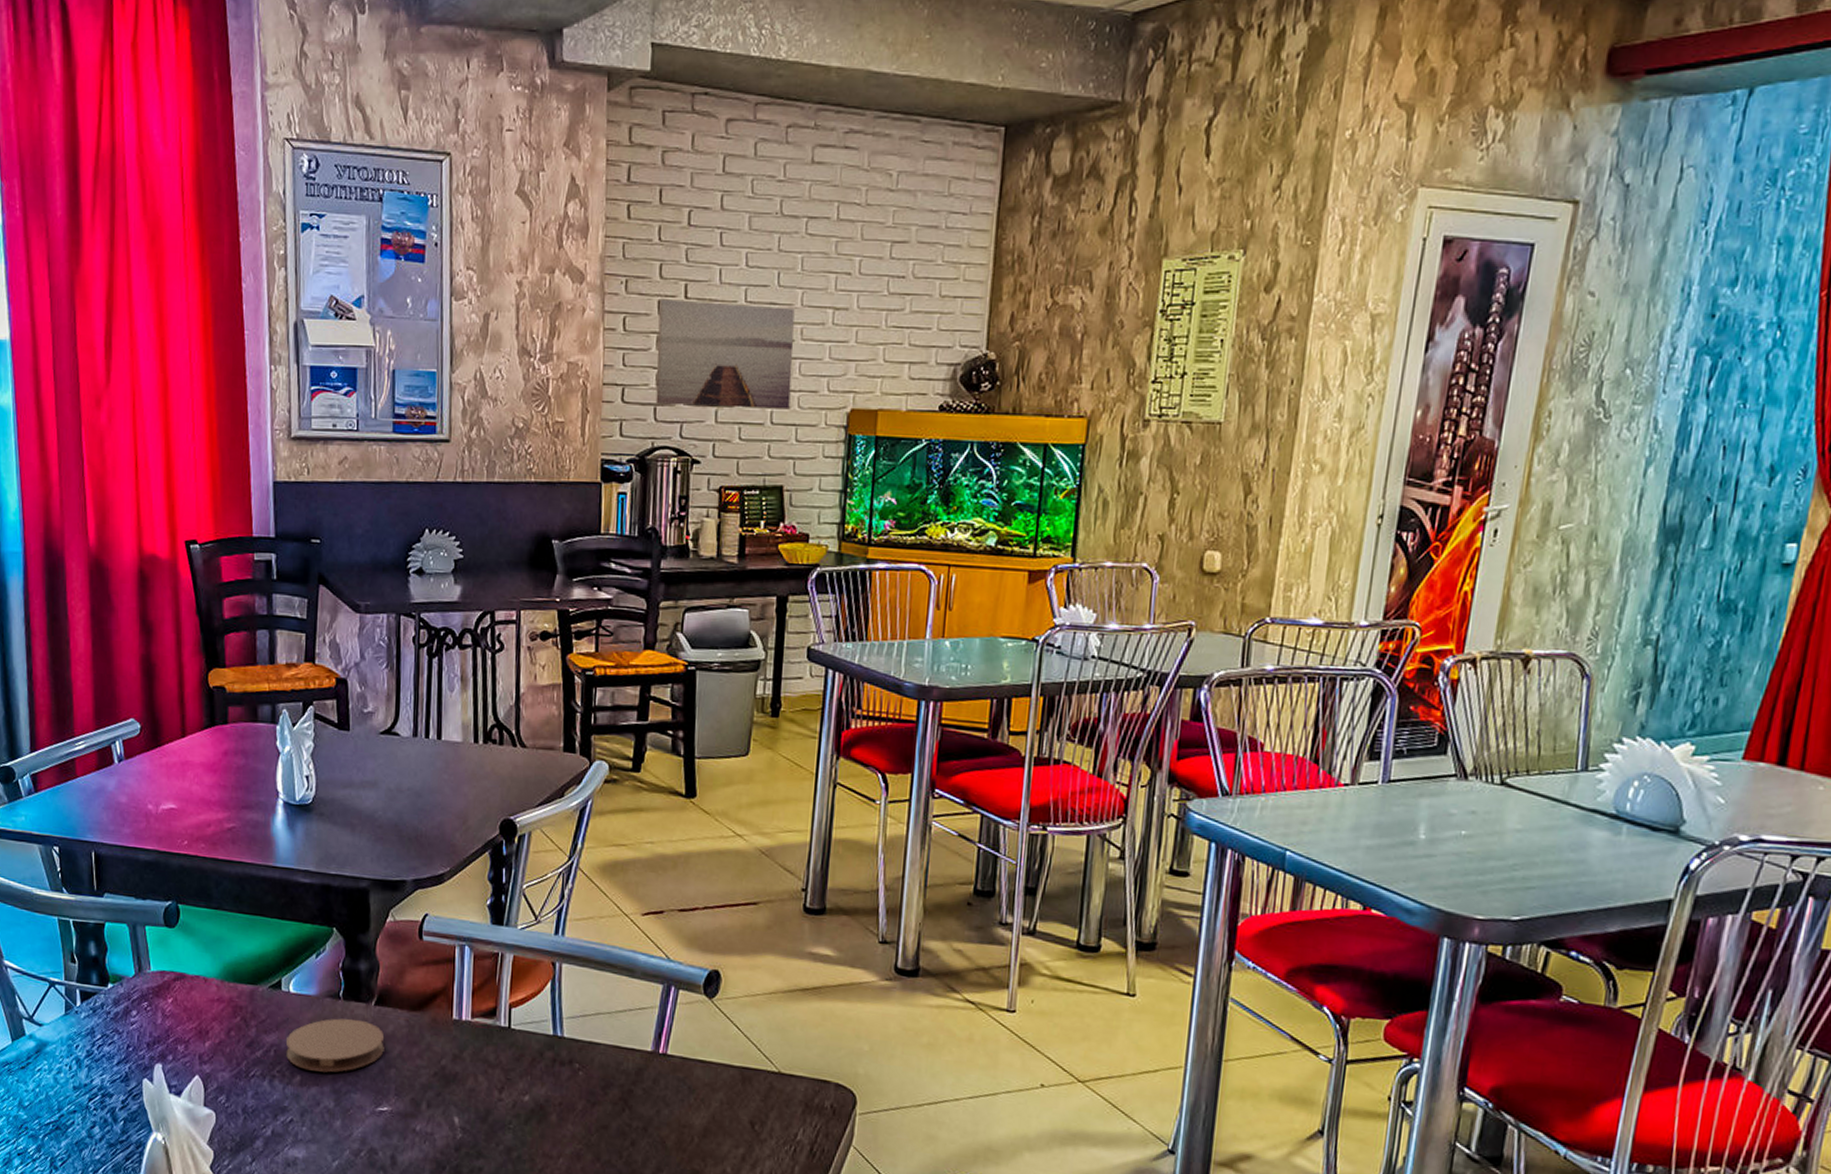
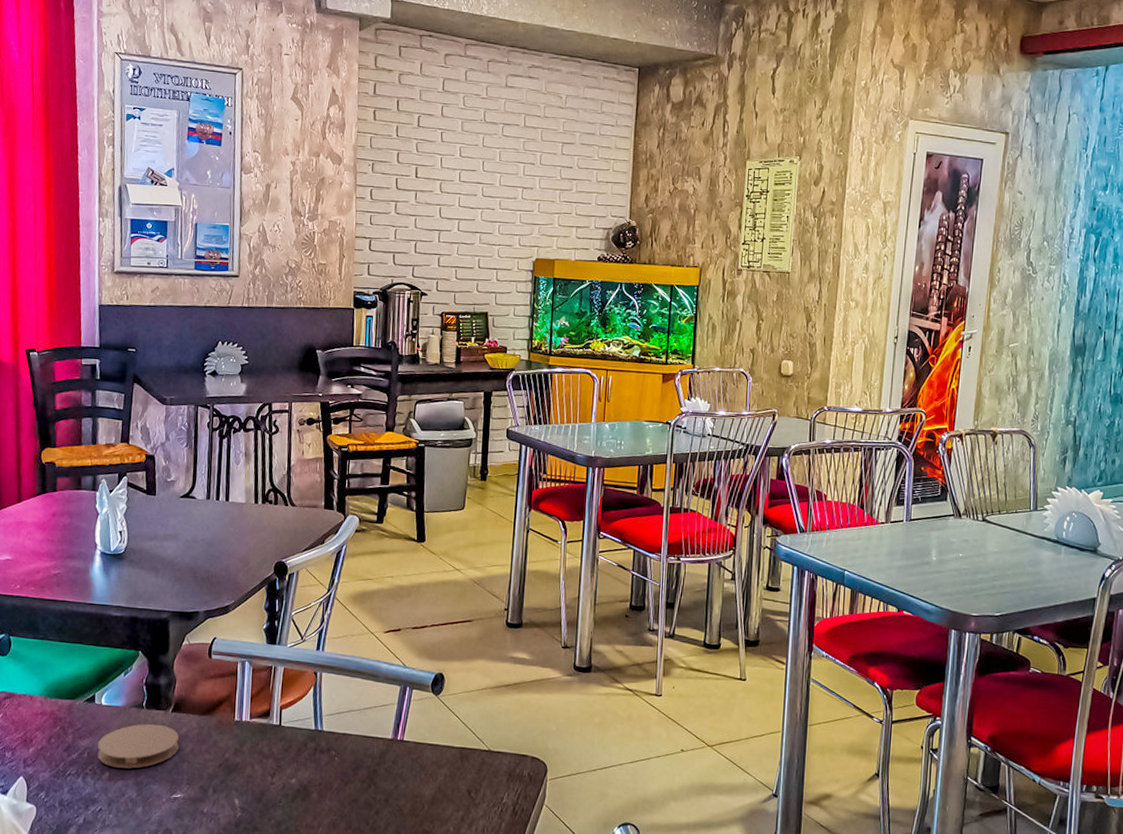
wall art: present [655,299,795,410] -> none [394,177,495,258]

